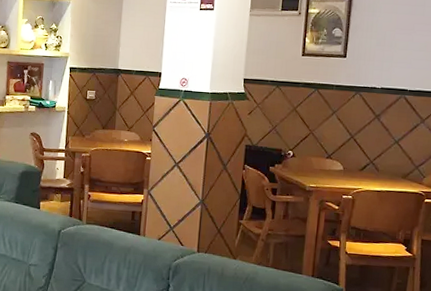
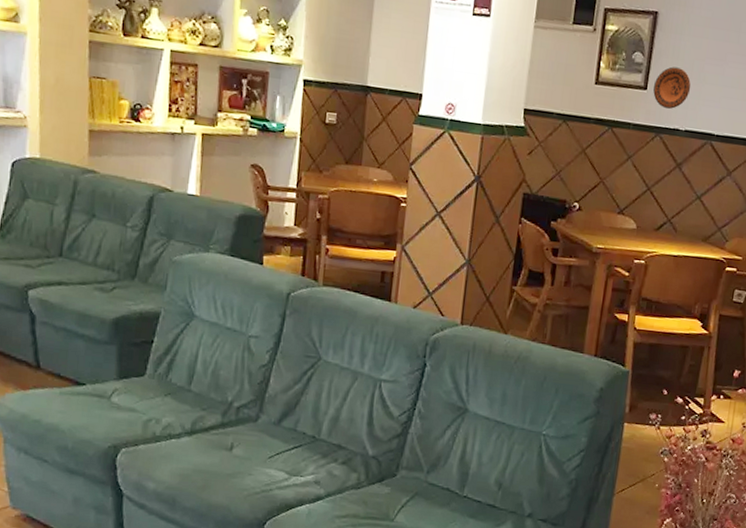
decorative plate: none [352,38,385,71] -> present [653,66,691,109]

